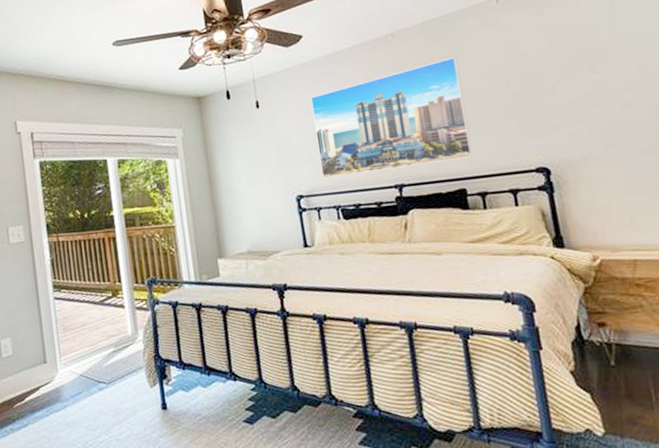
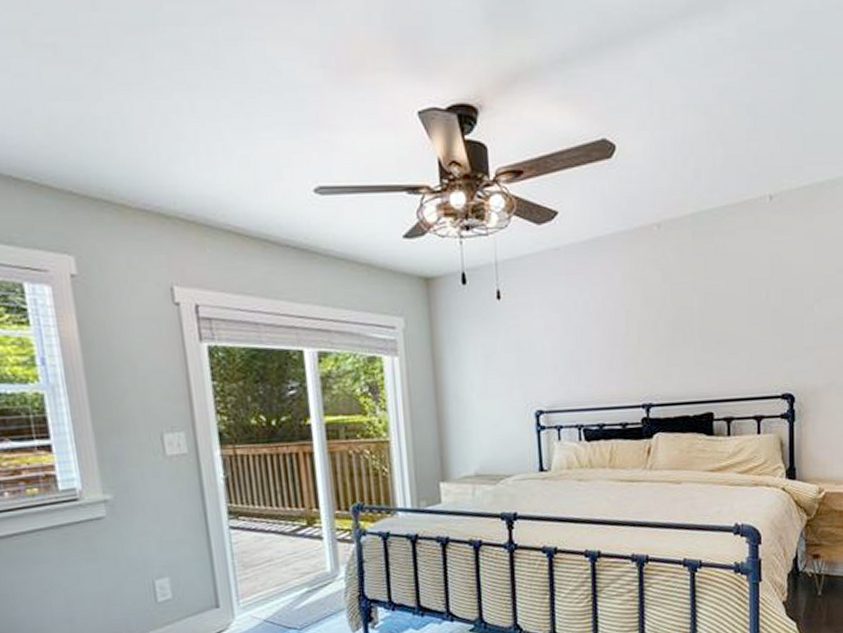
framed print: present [311,57,473,179] -> none [561,260,724,392]

